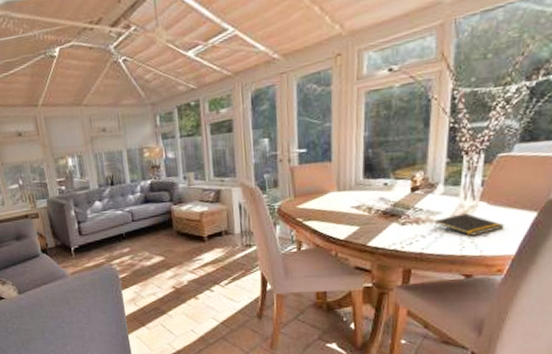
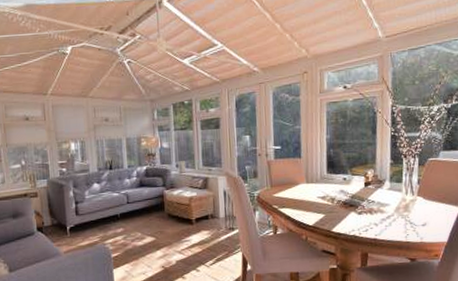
notepad: present [433,213,504,236] -> none [384,206,437,225]

